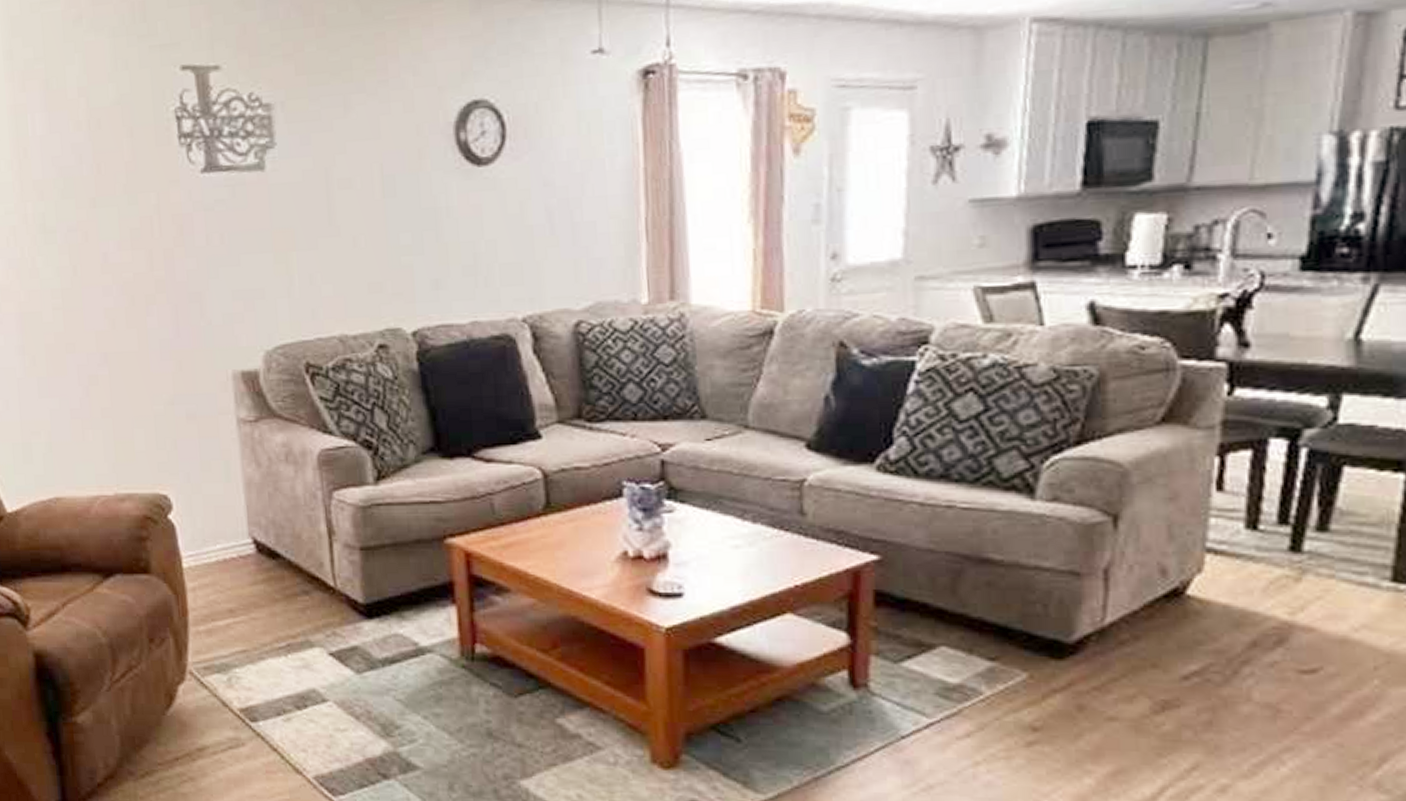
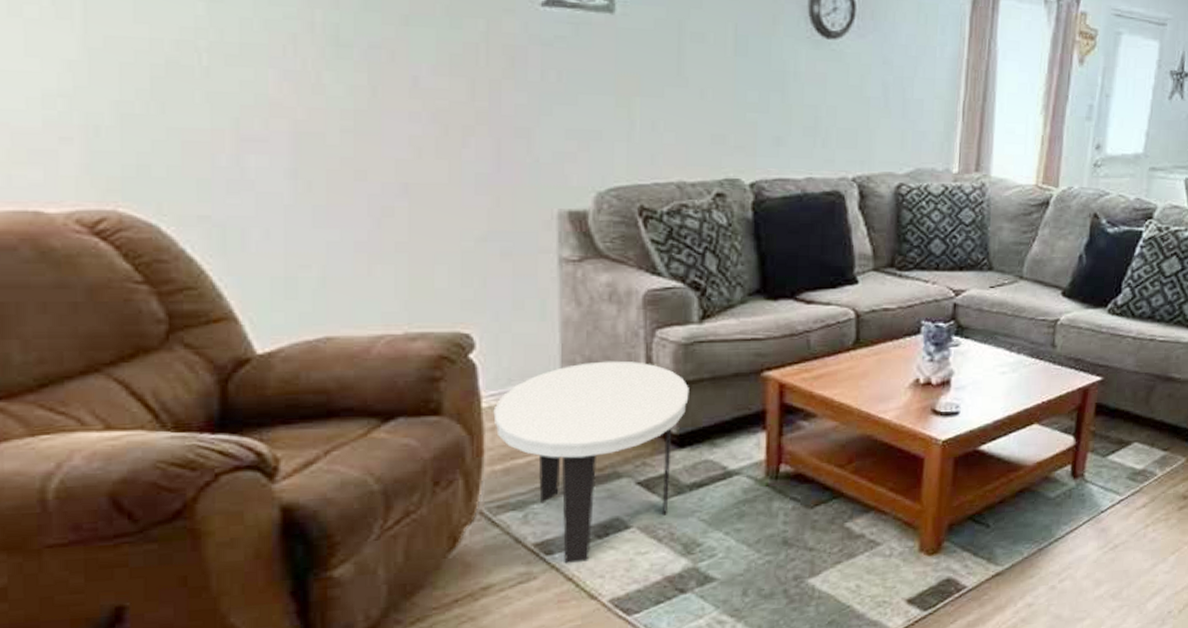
side table: none [193,523,372,734] -> present [493,361,689,564]

